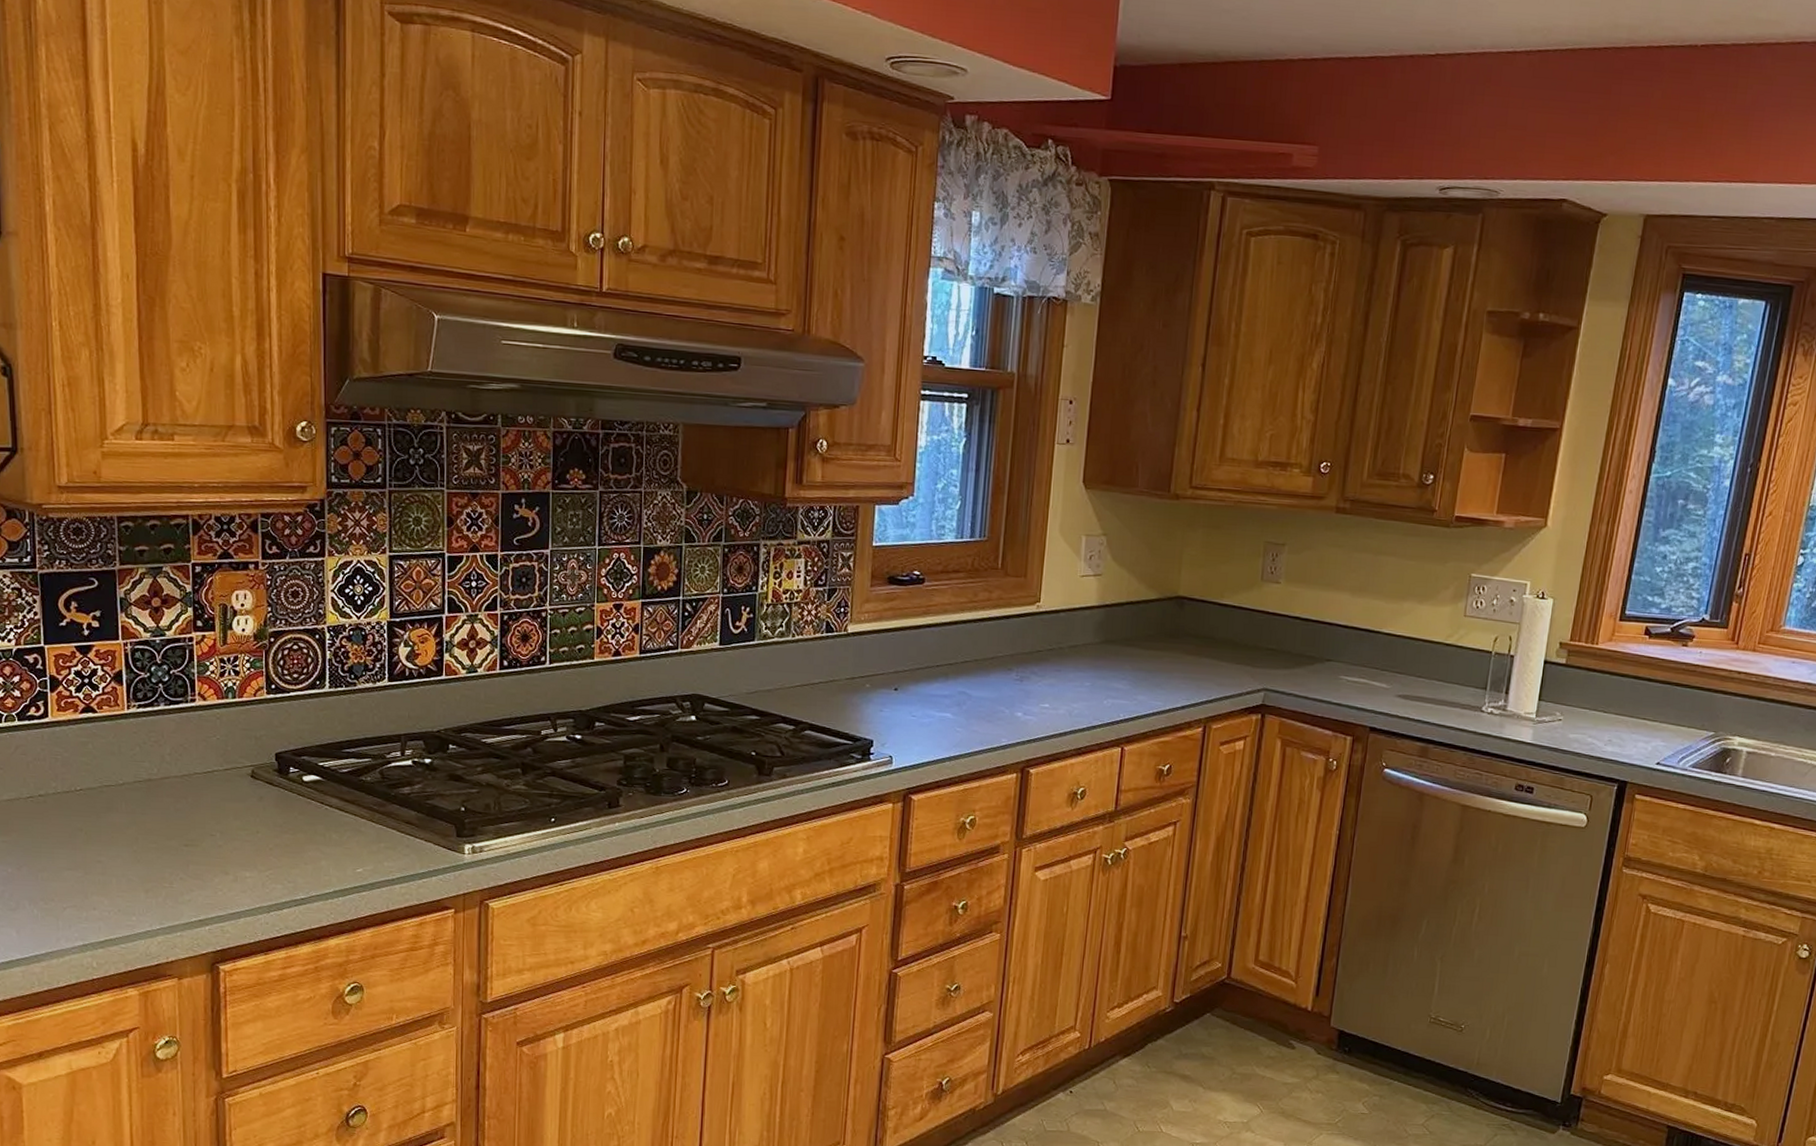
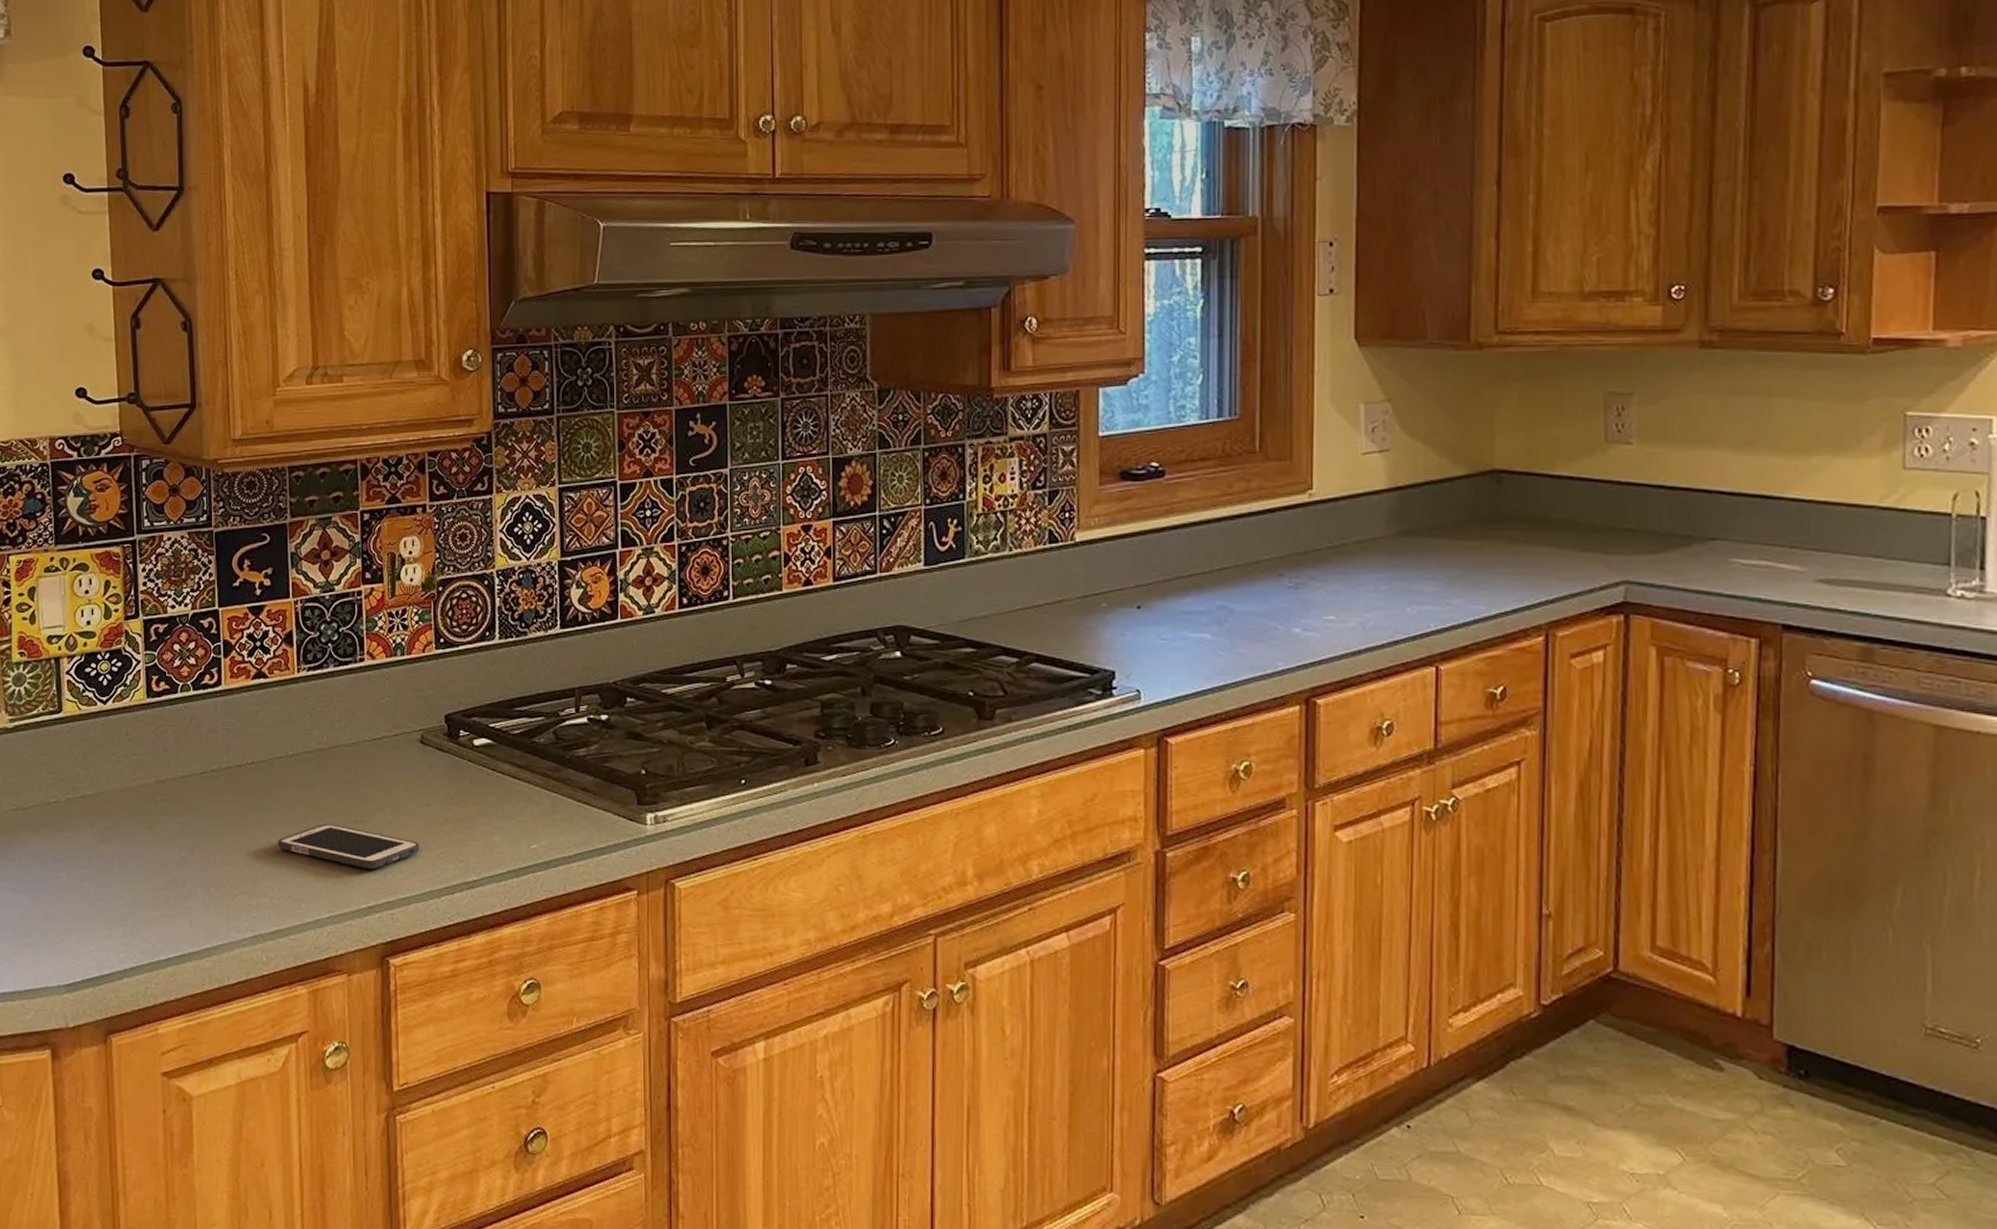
cell phone: none [108,846,249,887] -> present [278,823,419,869]

